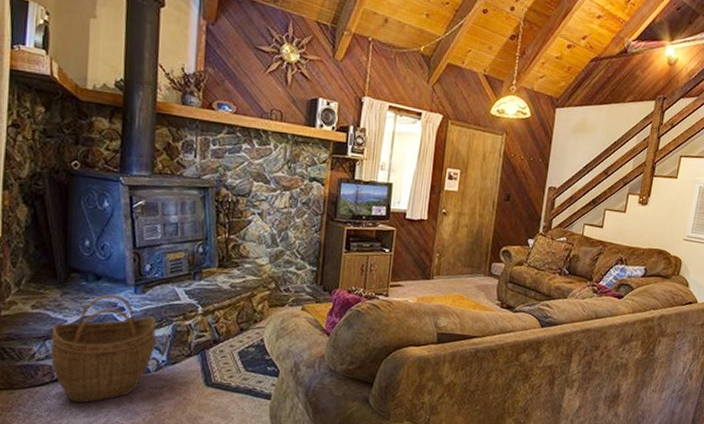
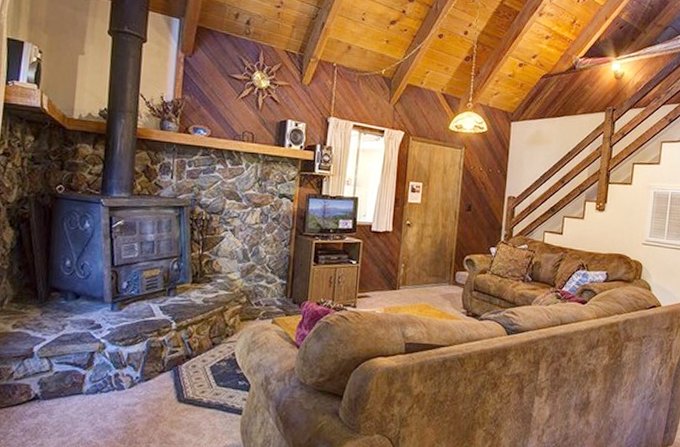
woven basket: present [50,294,156,403] -> none [28,312,131,423]

